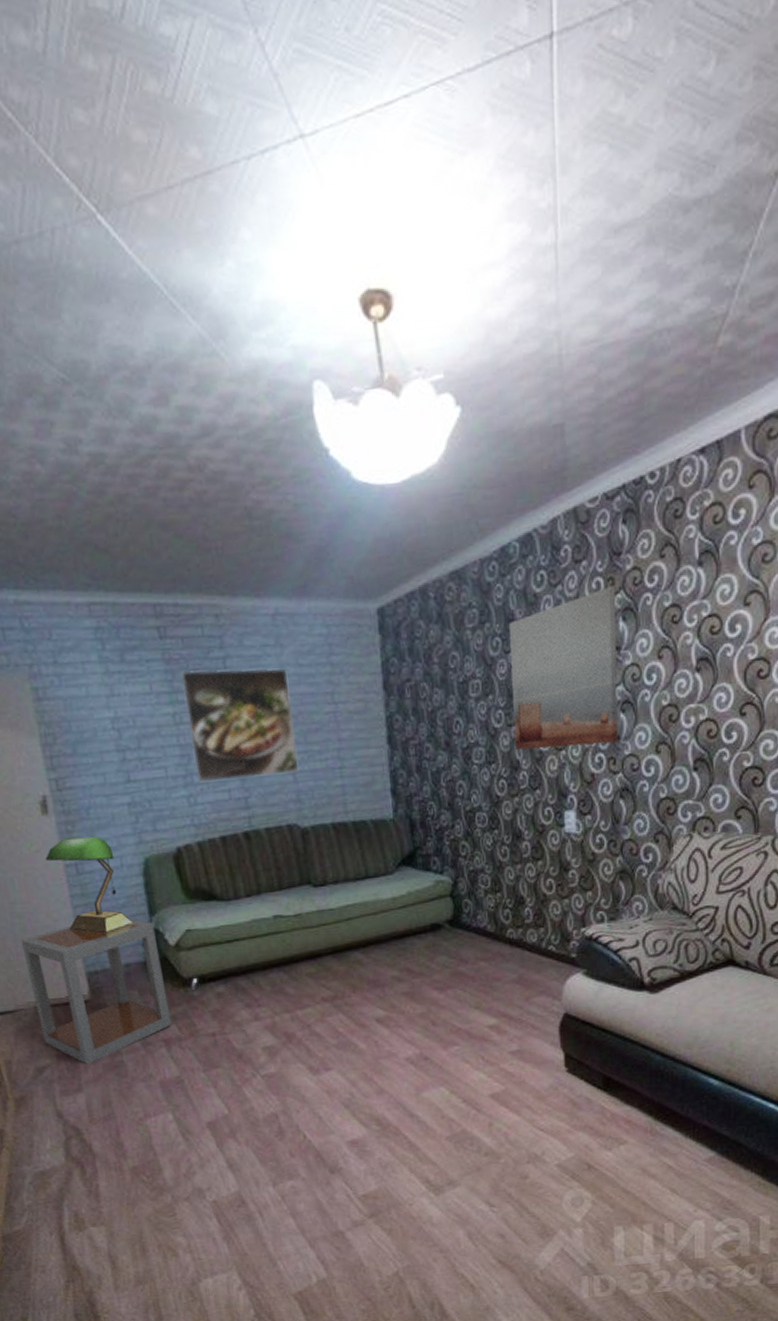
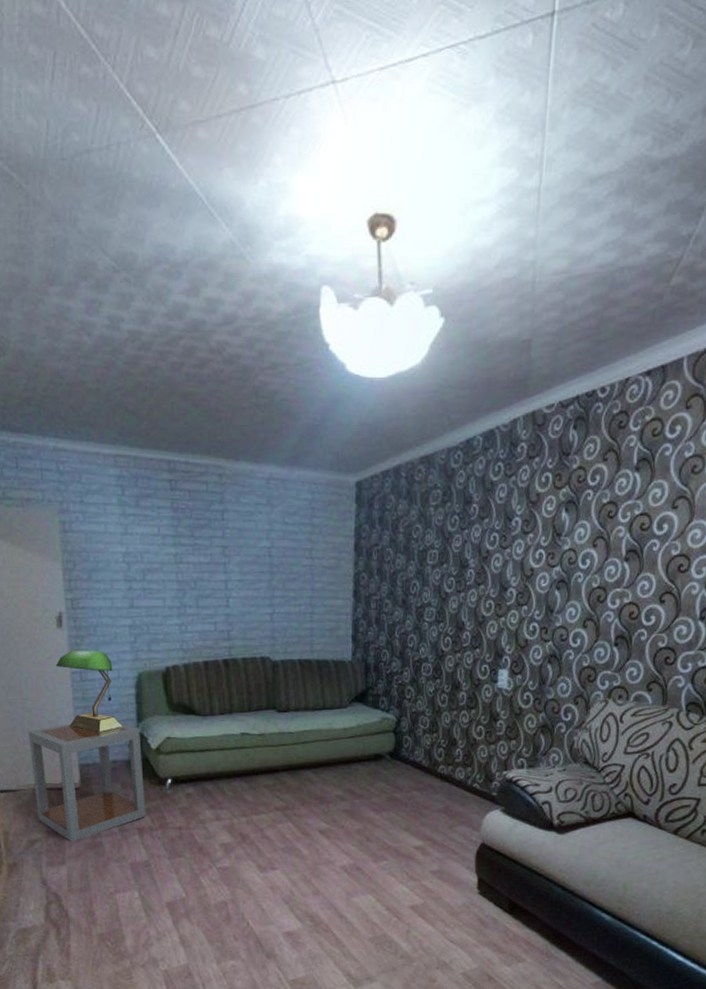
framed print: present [181,668,299,783] -> none [186,520,276,615]
wall art: present [509,586,618,750] -> none [461,481,562,615]

